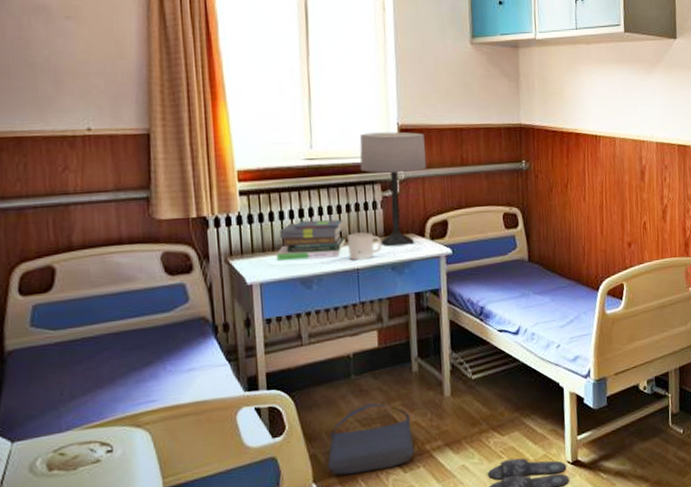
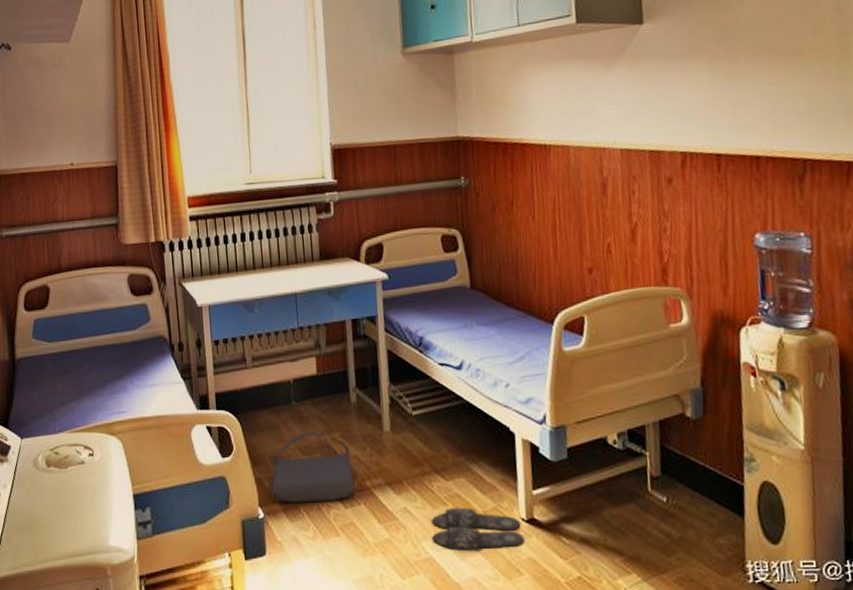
books: present [276,219,345,262] -> none [222,243,283,285]
mug: present [347,232,382,261] -> none [285,256,318,285]
table lamp: present [359,131,426,247] -> none [294,151,360,272]

